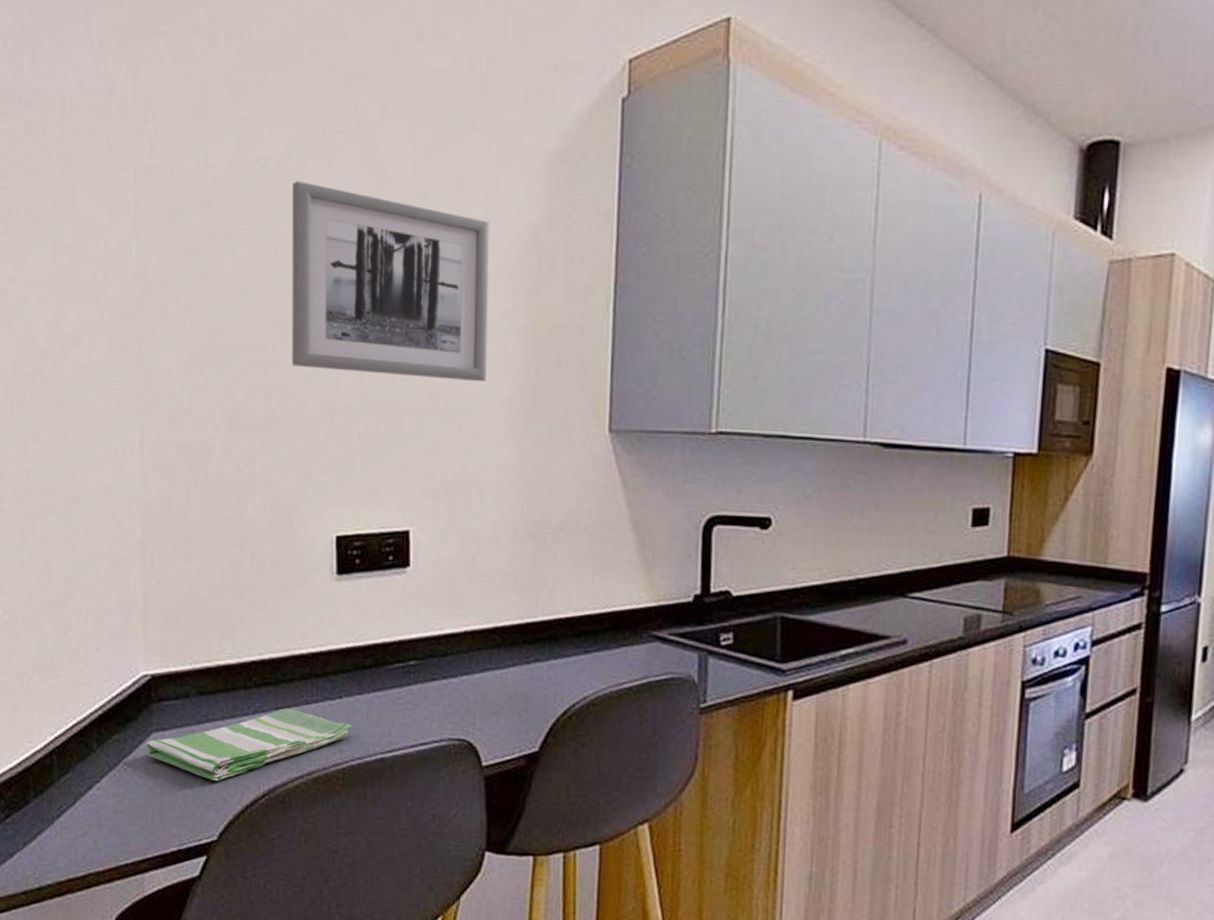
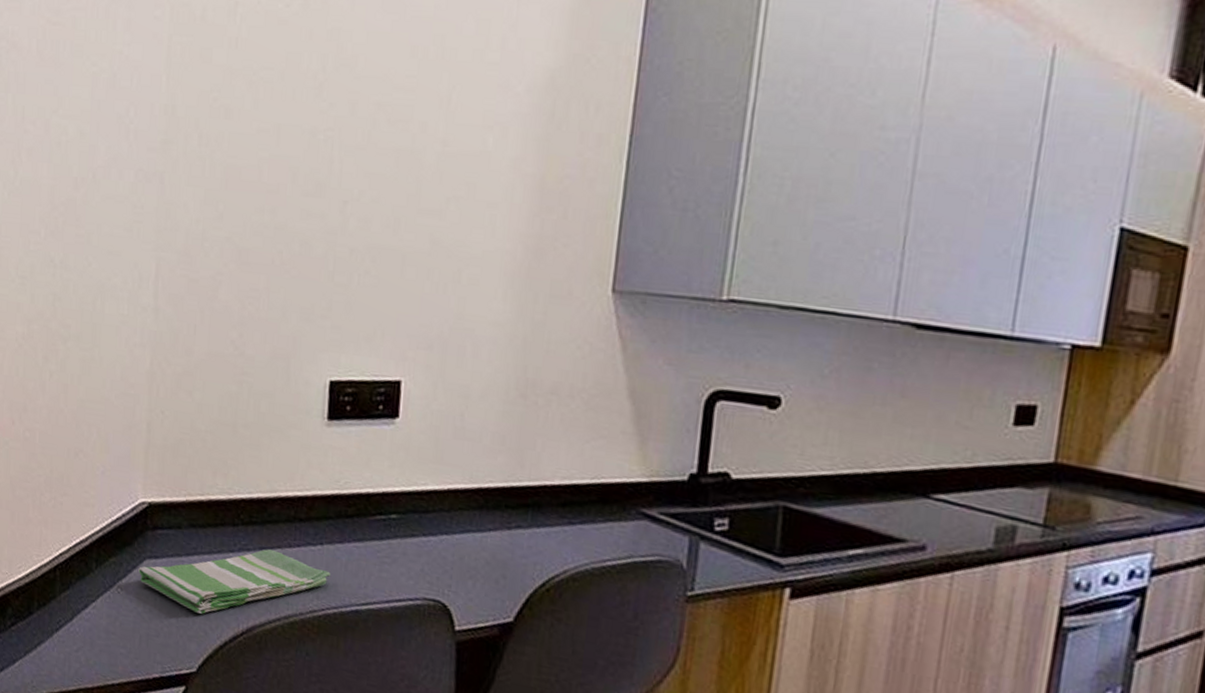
wall art: present [291,180,489,382] -> none [301,19,505,233]

